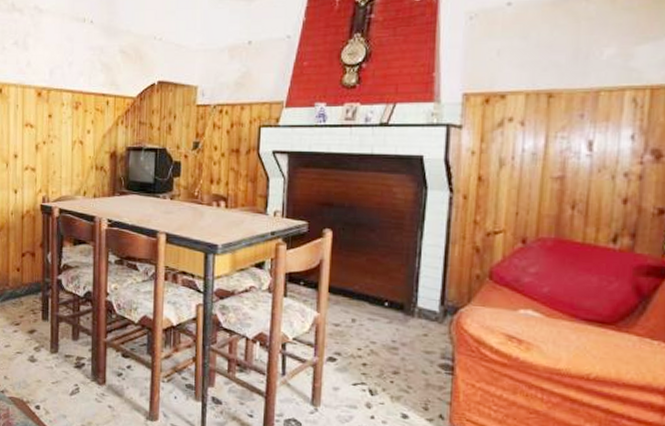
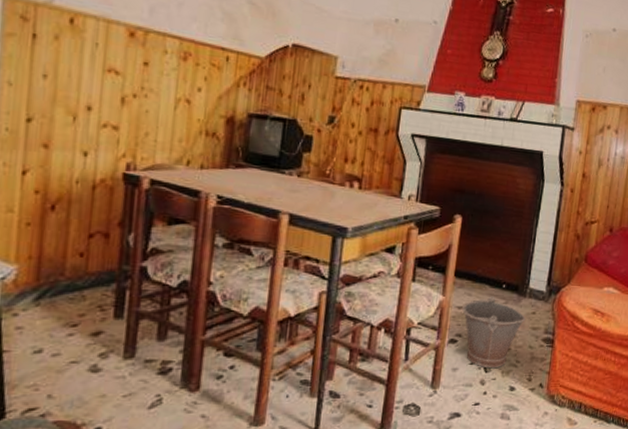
bucket: none [340,314,415,393] -> present [462,296,526,369]

